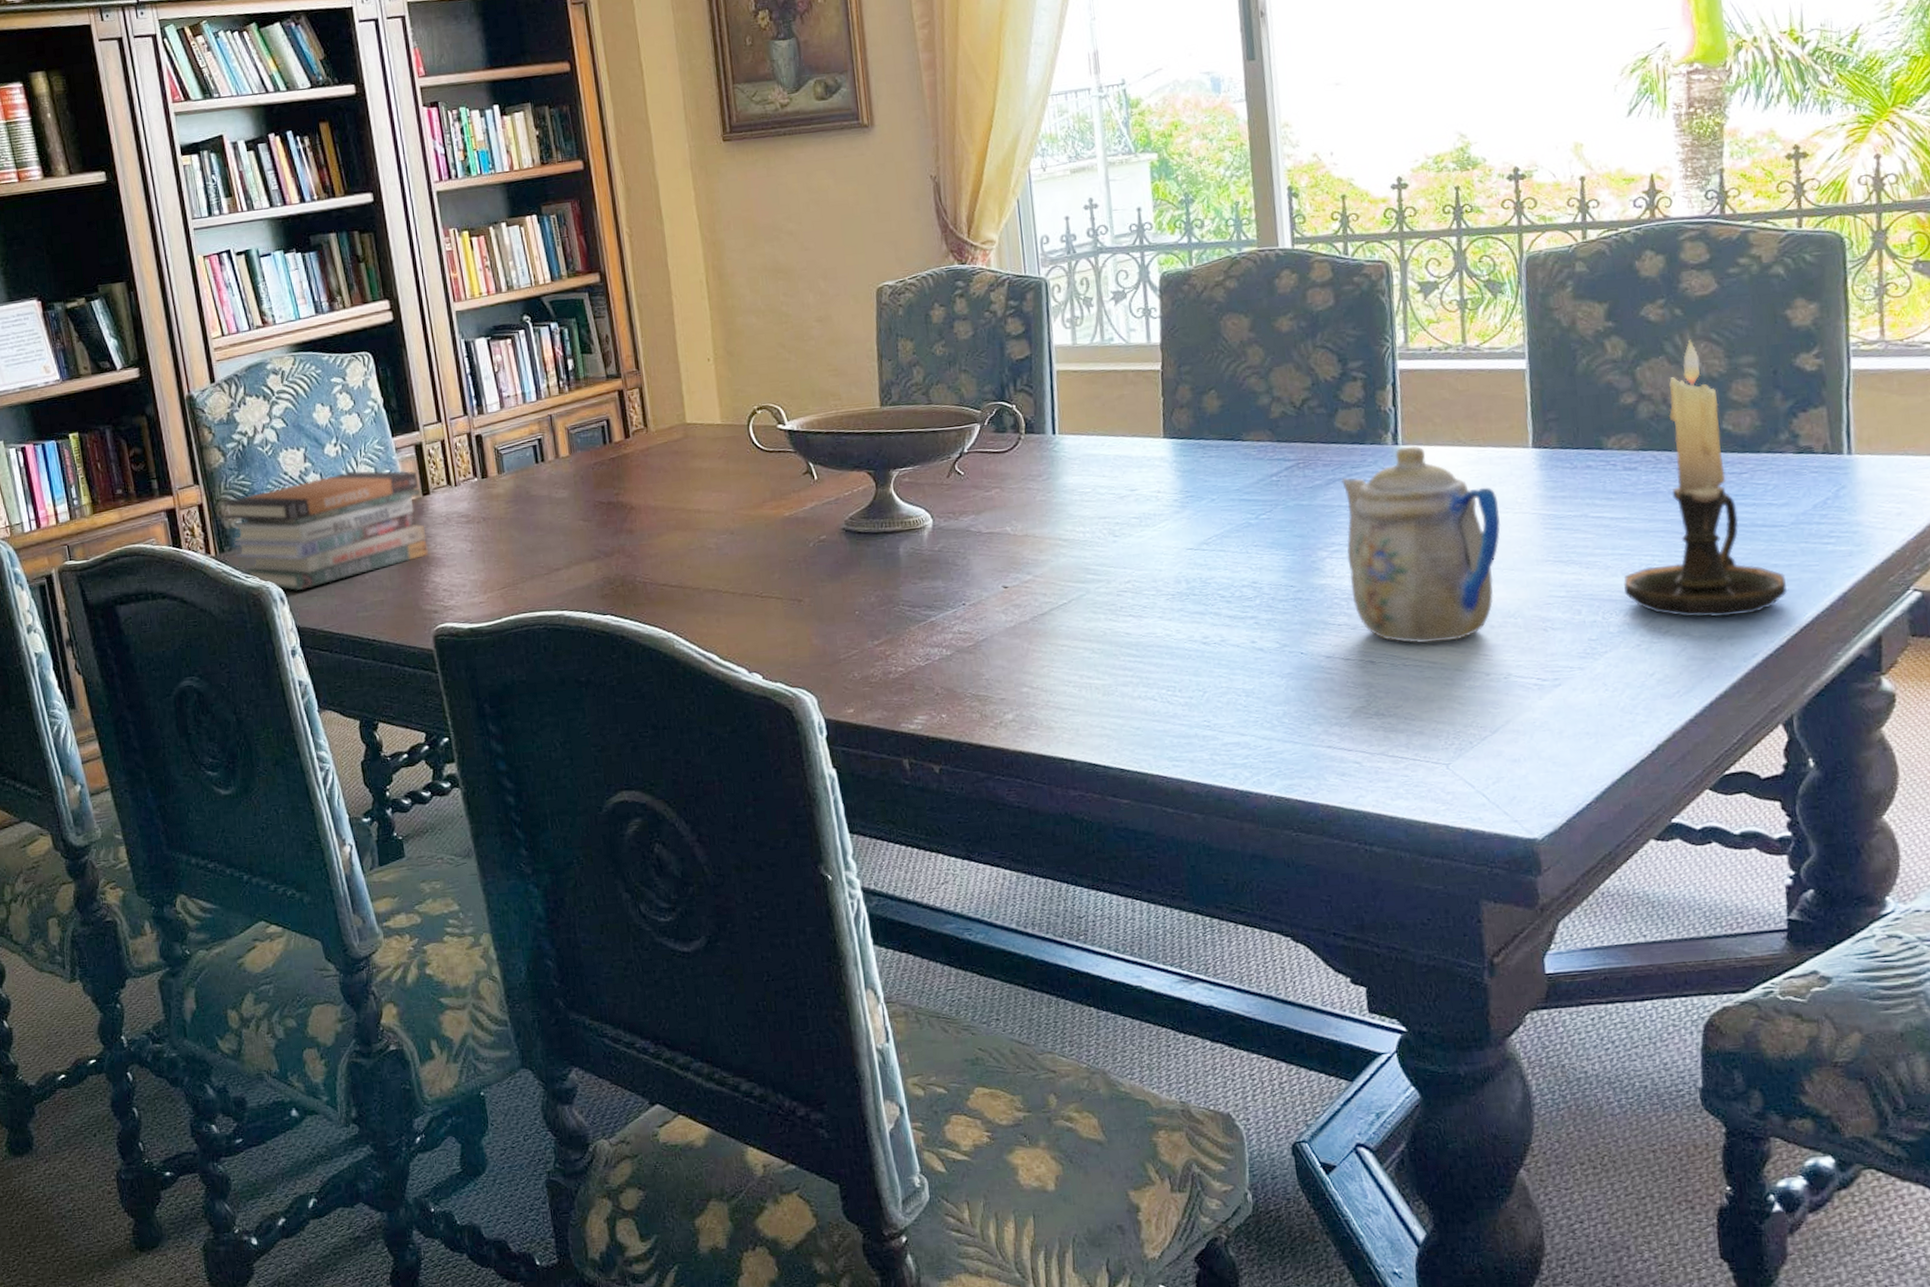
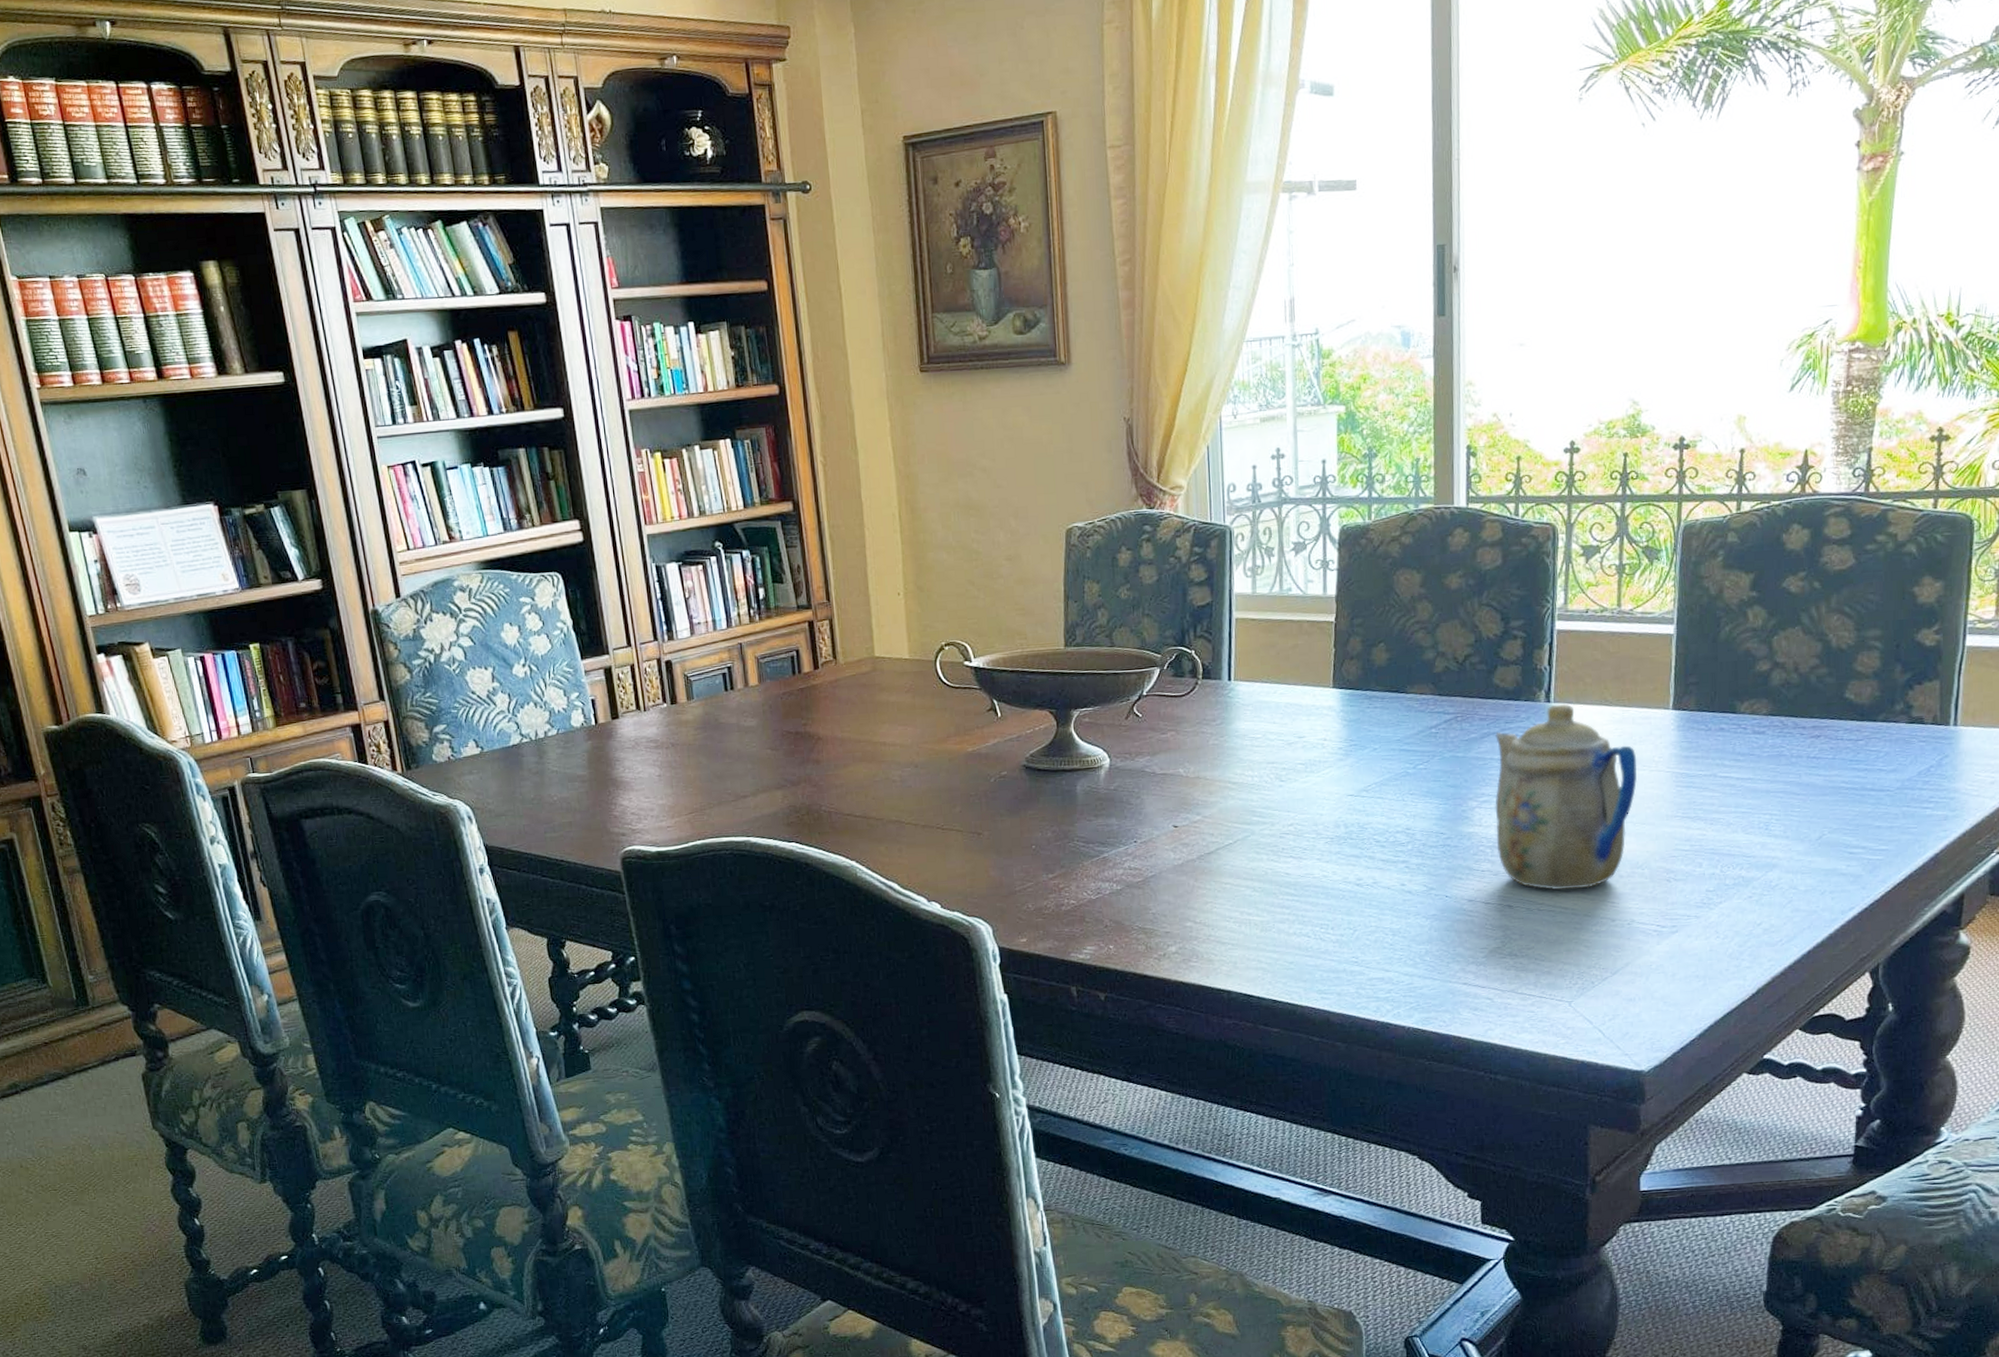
book stack: present [222,470,428,590] -> none [409,693,616,809]
candle holder: present [1623,339,1788,617] -> none [1742,611,1887,873]

